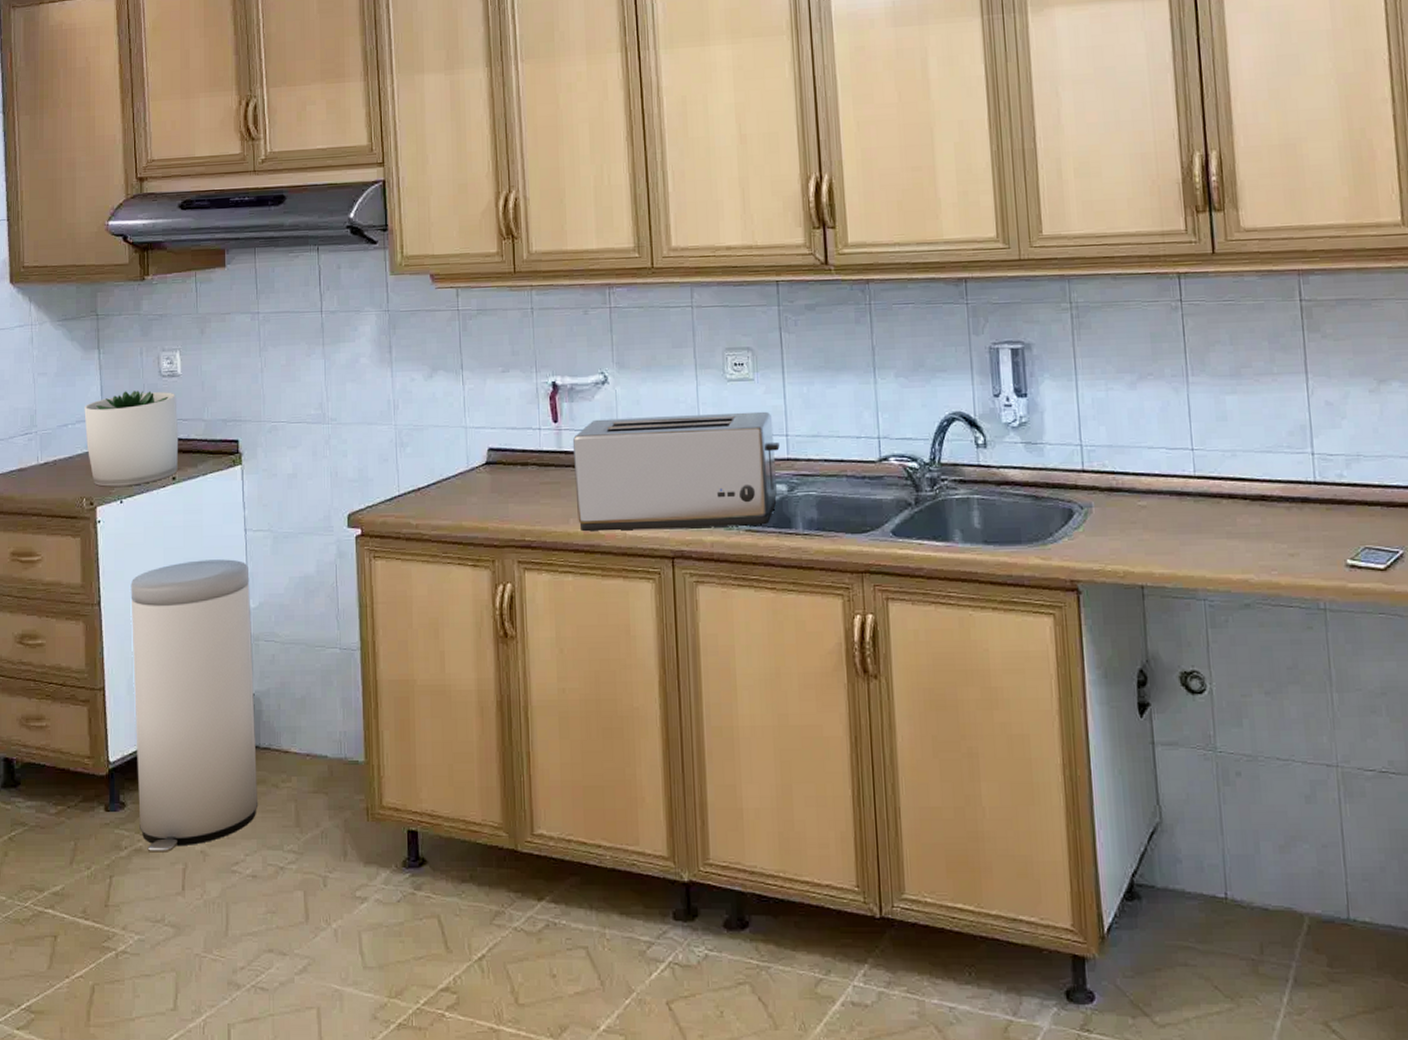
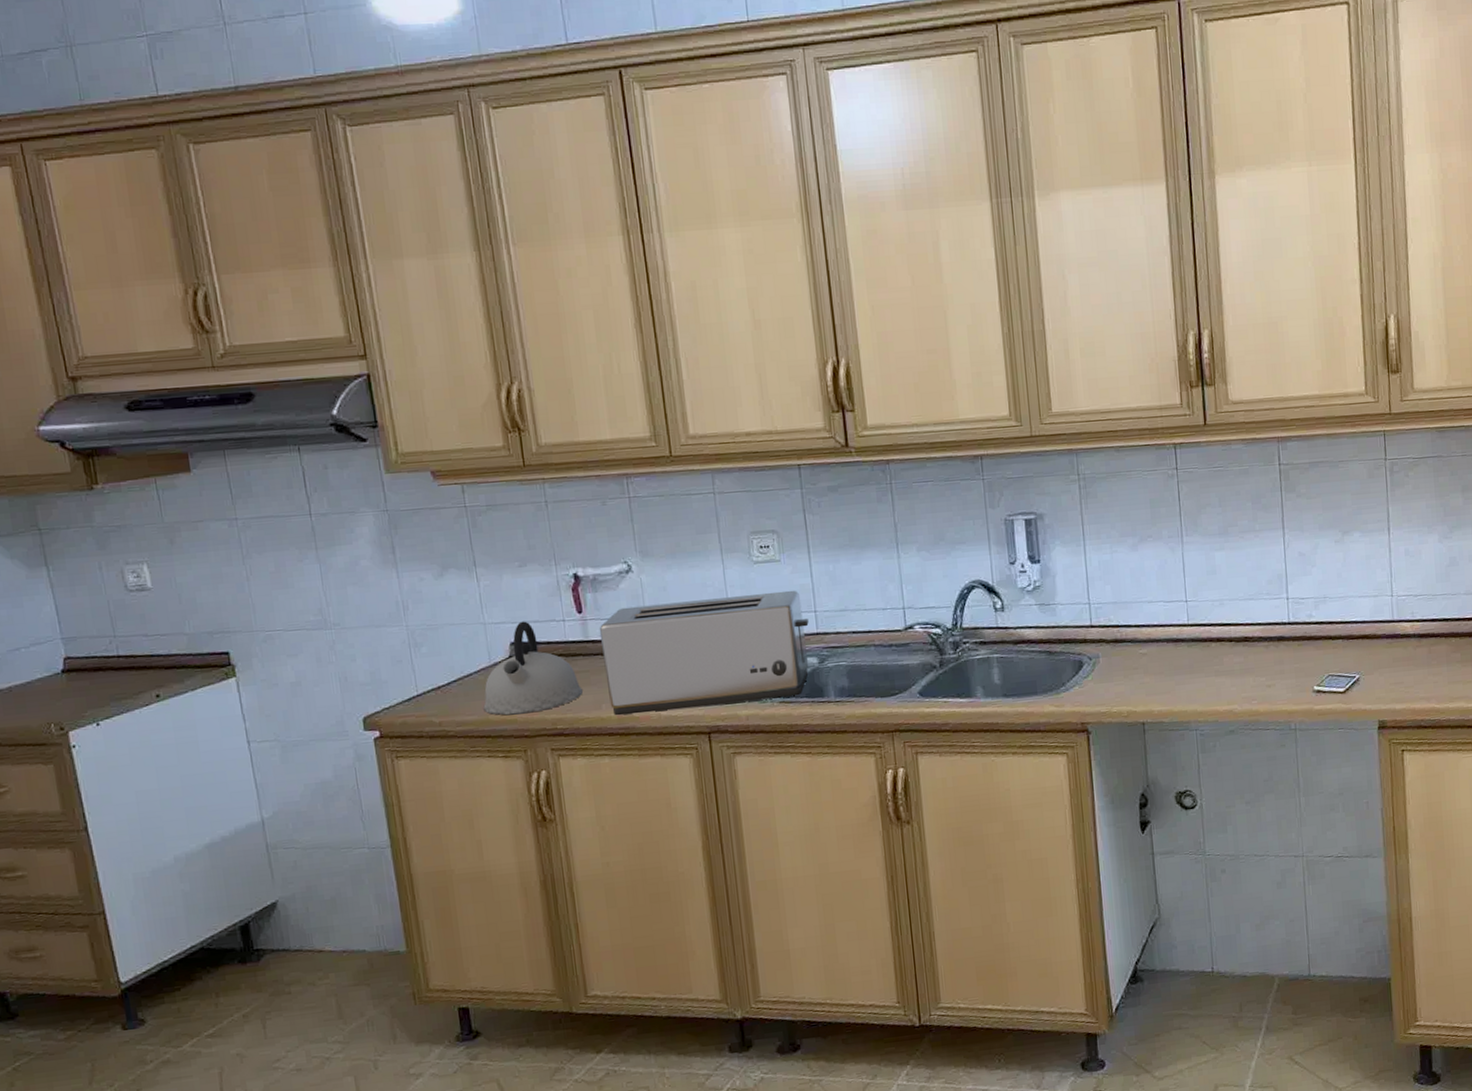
planter: present [84,390,179,488] -> none [37,607,161,711]
pedal bin: present [130,559,259,854] -> none [120,772,296,1063]
kettle: none [458,427,552,523] -> present [483,621,583,716]

